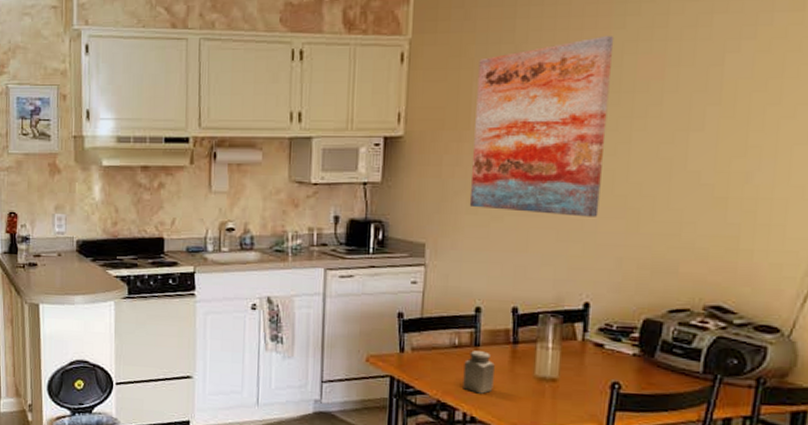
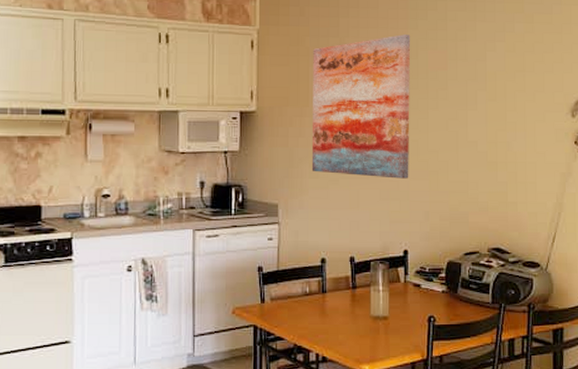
salt shaker: present [463,350,495,394] -> none [315,297,339,335]

